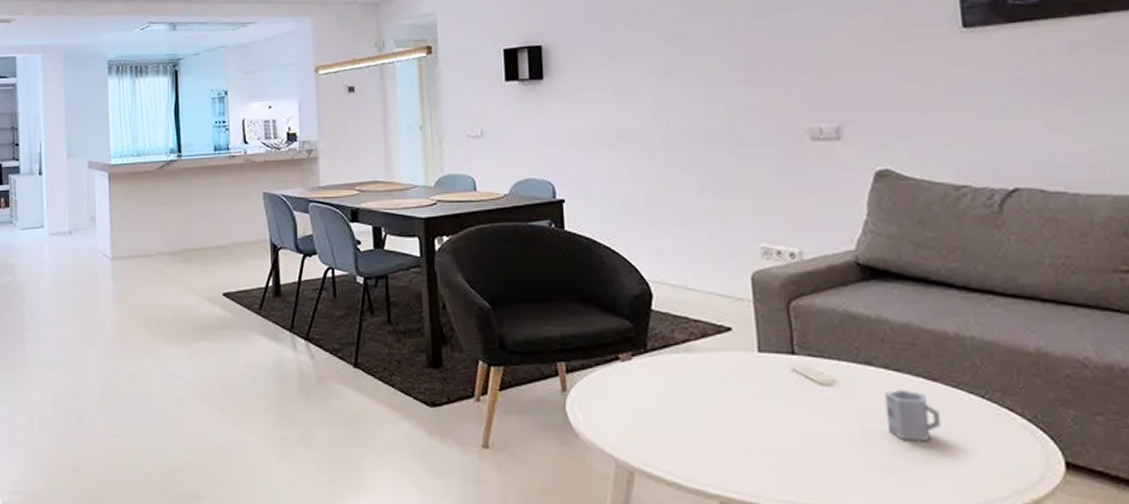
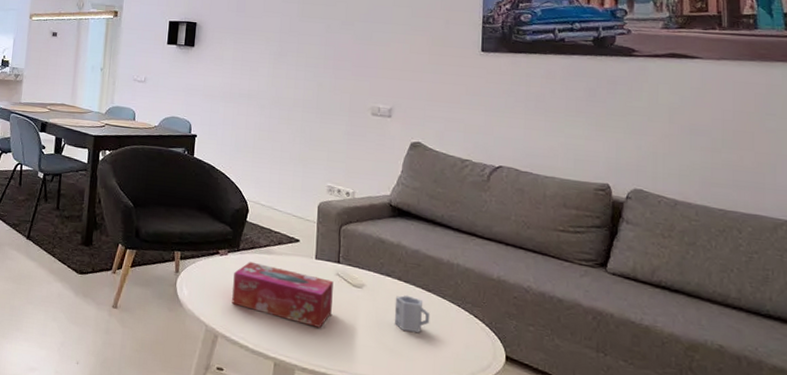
tissue box: none [644,365,793,447] -> present [232,261,333,328]

